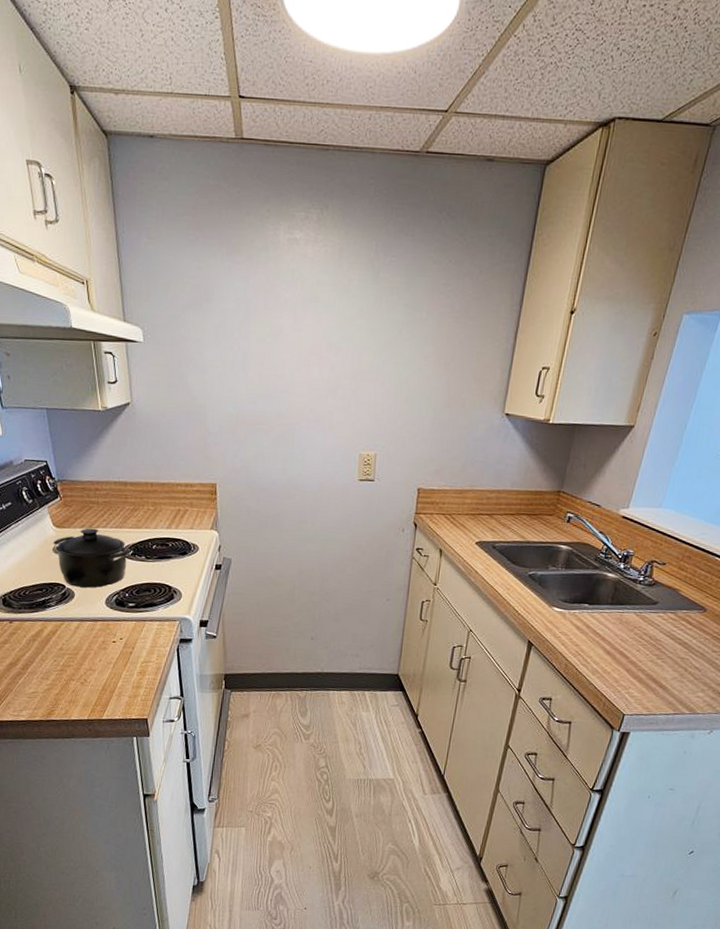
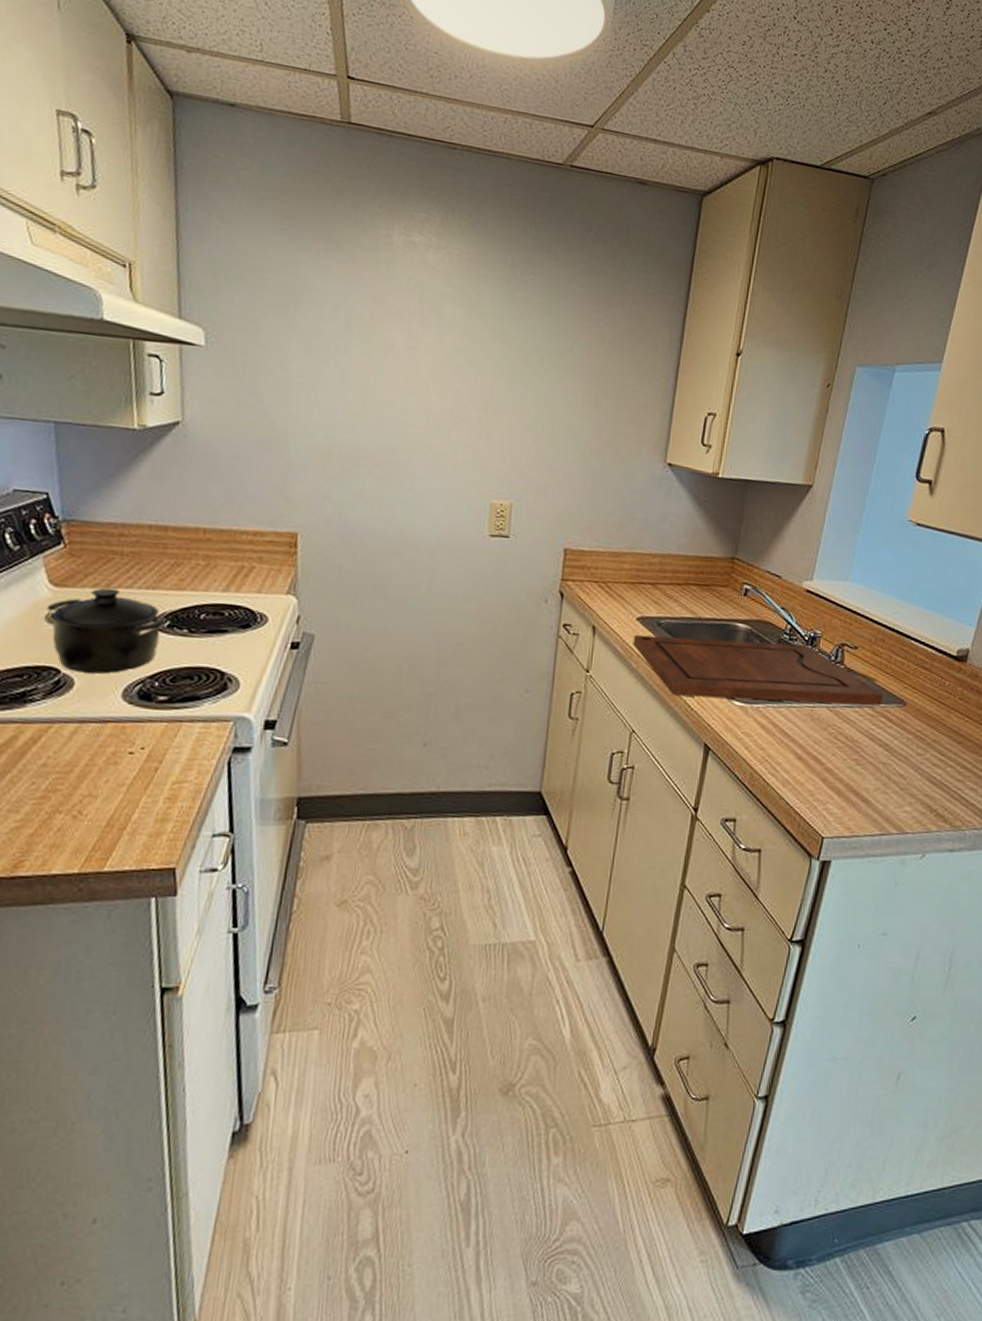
cutting board: none [472,555,687,612] -> present [633,634,884,706]

